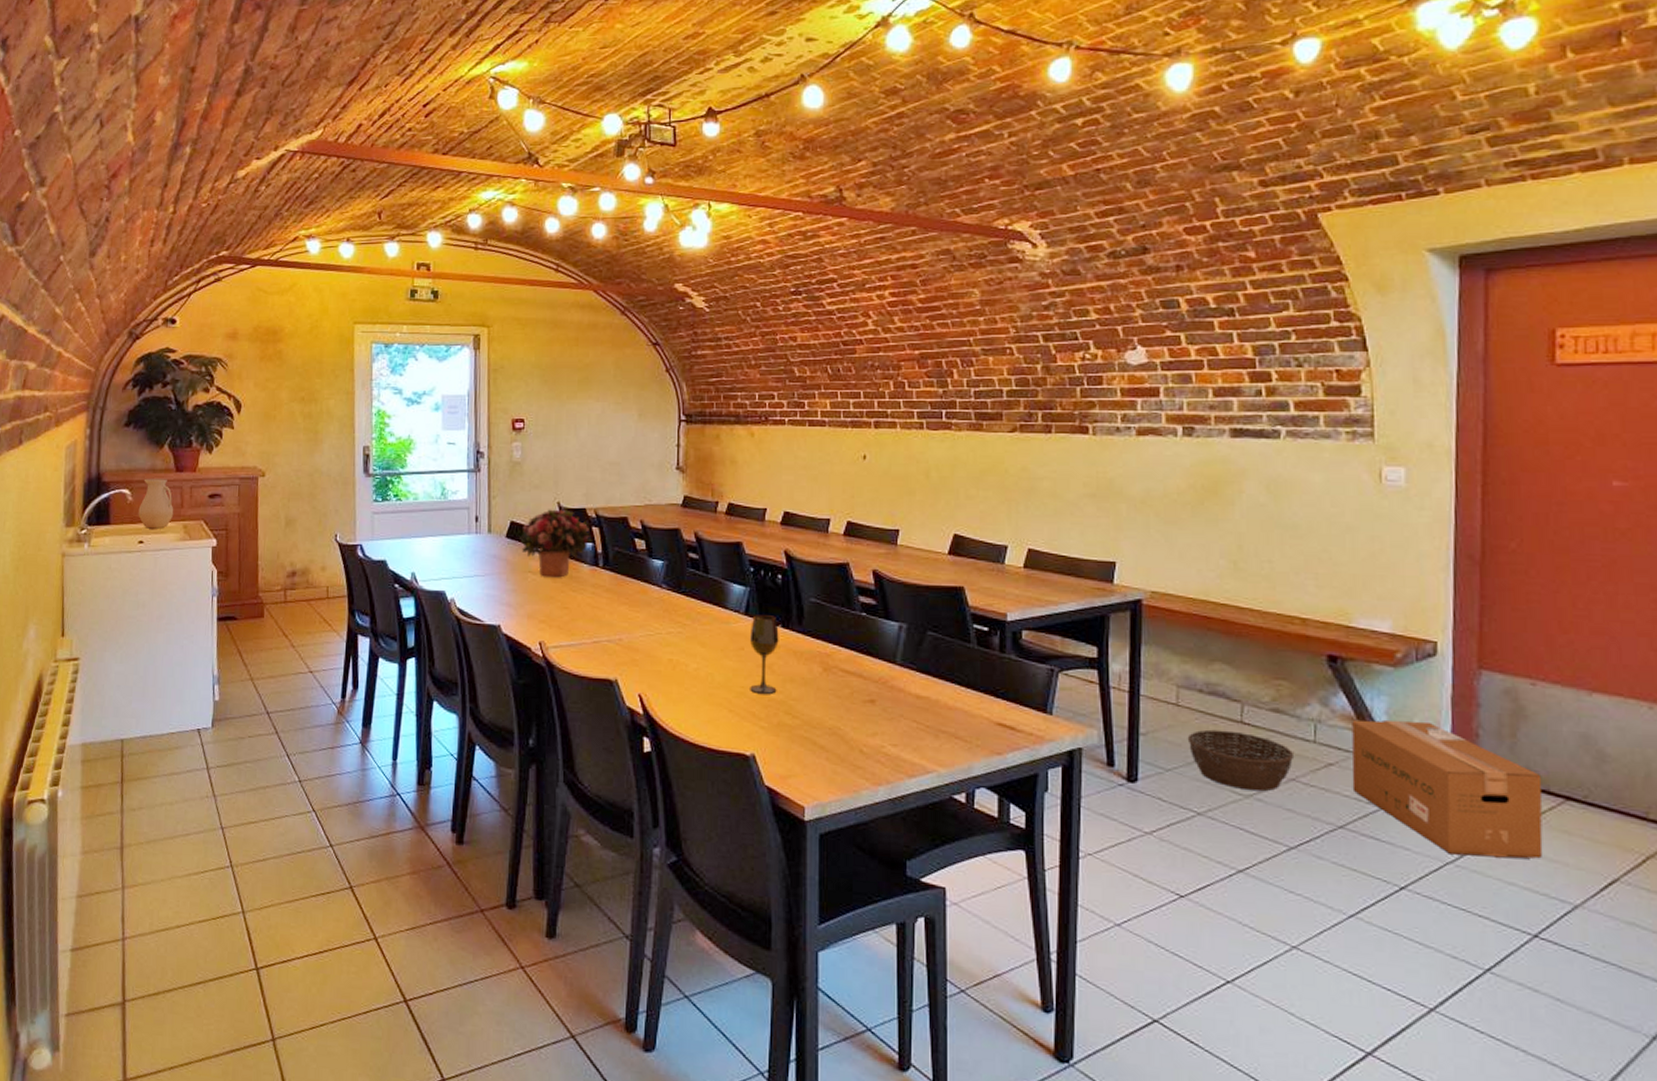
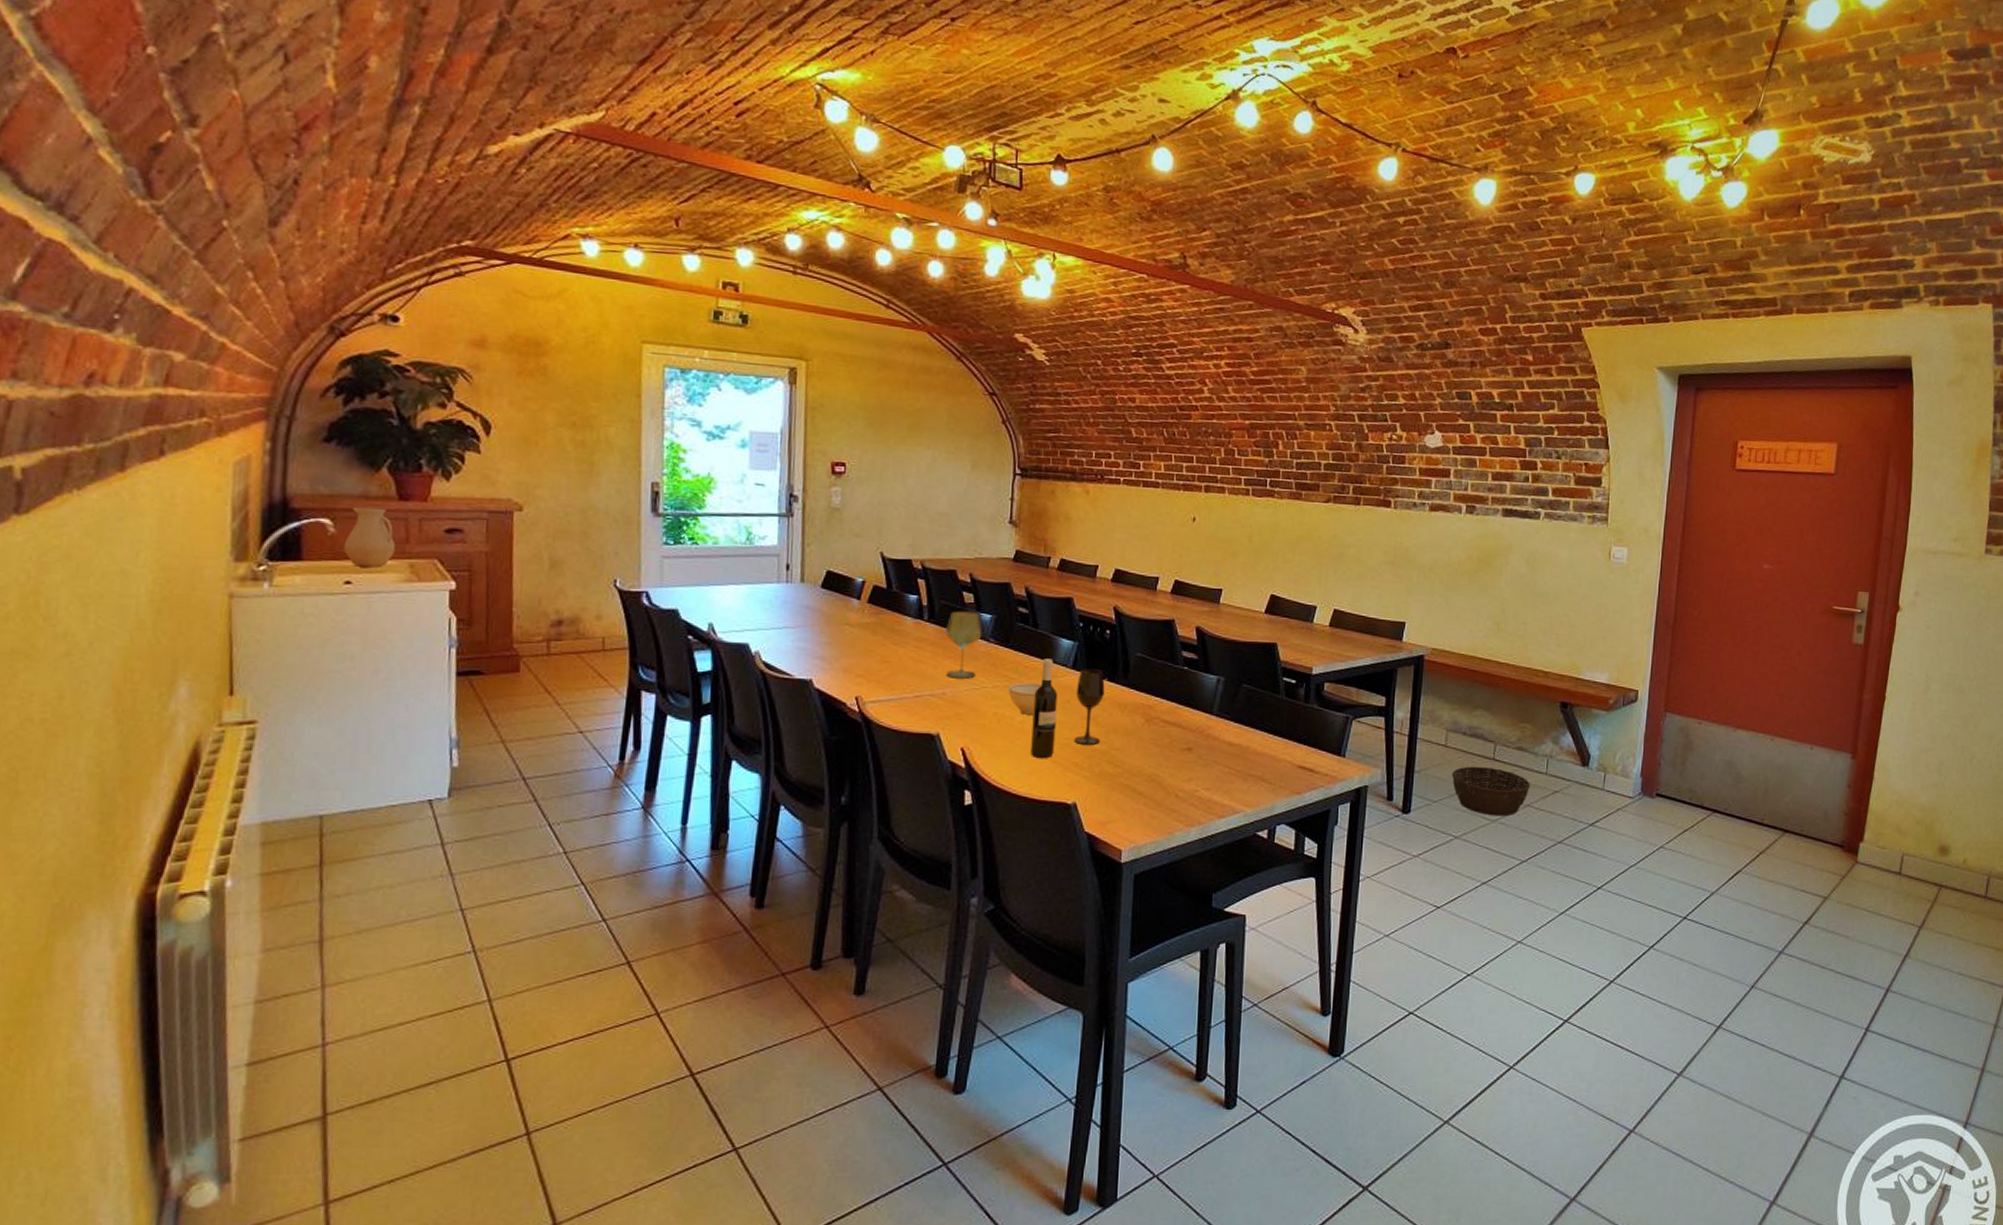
bouquet: present [518,508,593,578] -> none [835,558,918,631]
wine glass: none [619,557,655,625] -> present [945,611,983,679]
bowl: none [681,629,715,662] -> present [1008,682,1042,715]
wine bottle: none [707,604,731,706] -> present [1031,658,1058,758]
box: present [1352,720,1543,859] -> none [1570,754,1699,860]

